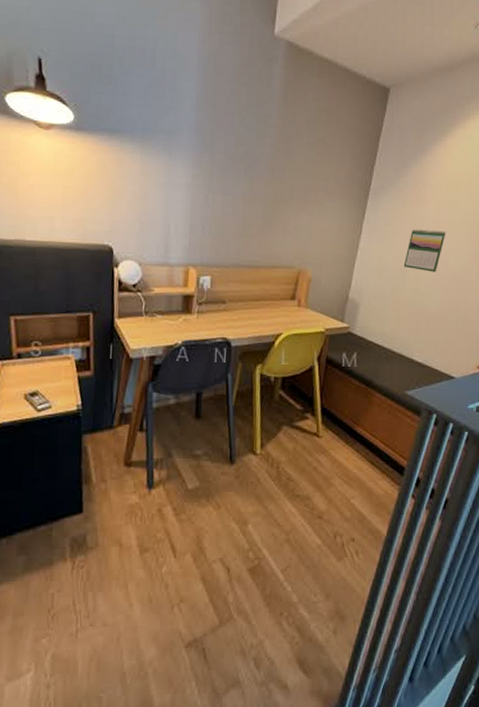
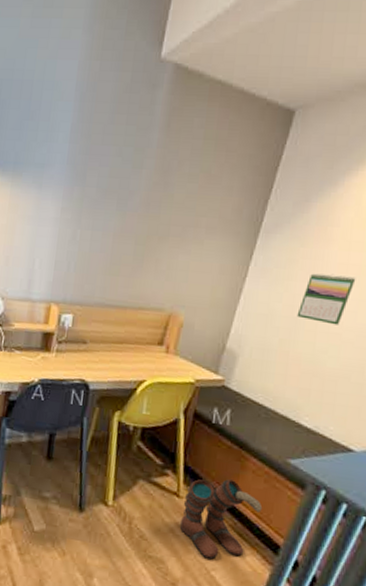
boots: none [321,415,389,489] -> present [179,479,263,560]

